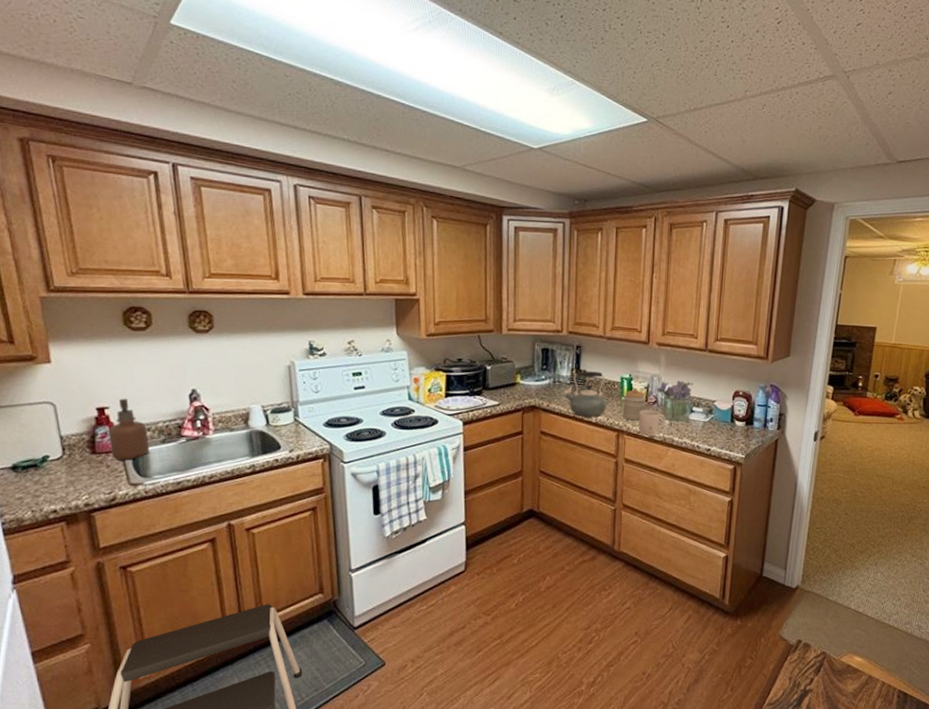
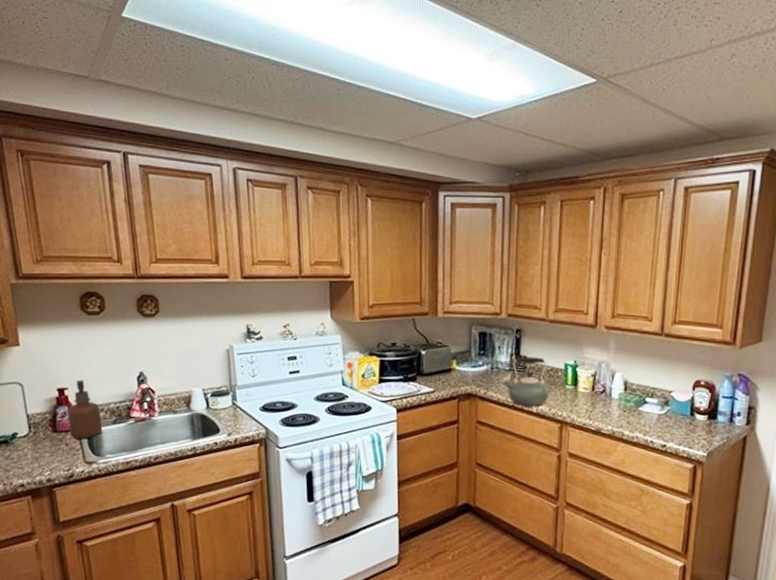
jar: present [623,388,646,421] -> none [567,376,592,412]
mug: present [639,409,667,435] -> none [584,399,616,428]
flower bouquet: present [653,381,693,426] -> none [601,368,647,418]

